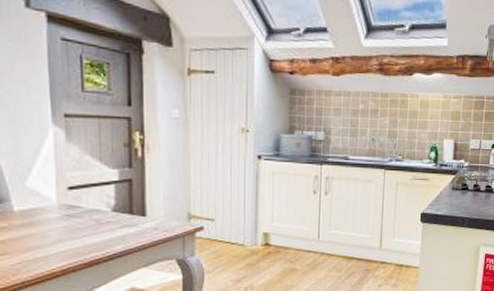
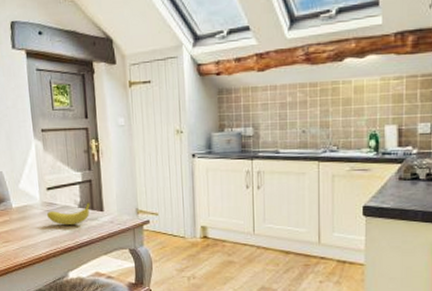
fruit: none [67,205,128,233] -> present [47,202,90,226]

